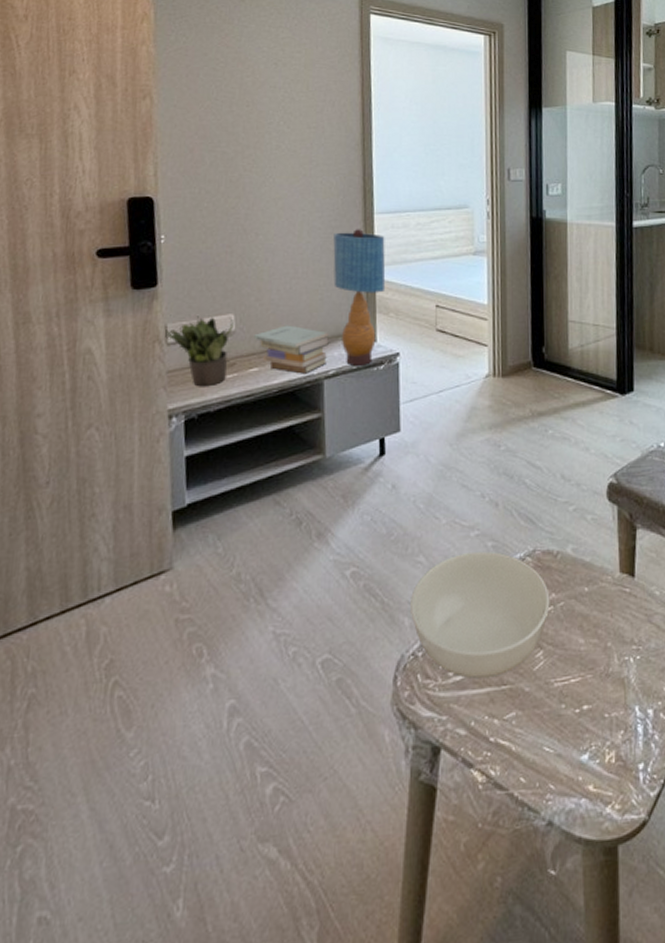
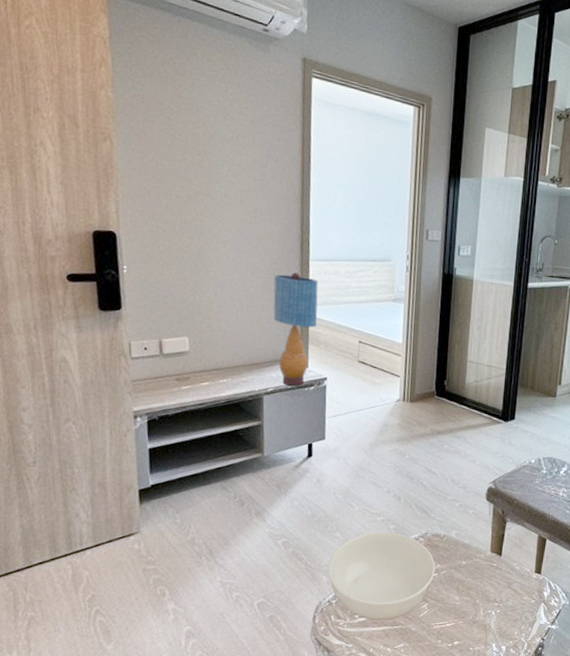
potted plant: present [165,316,234,387] -> none [130,336,188,395]
books: present [254,325,329,374] -> none [205,349,269,390]

